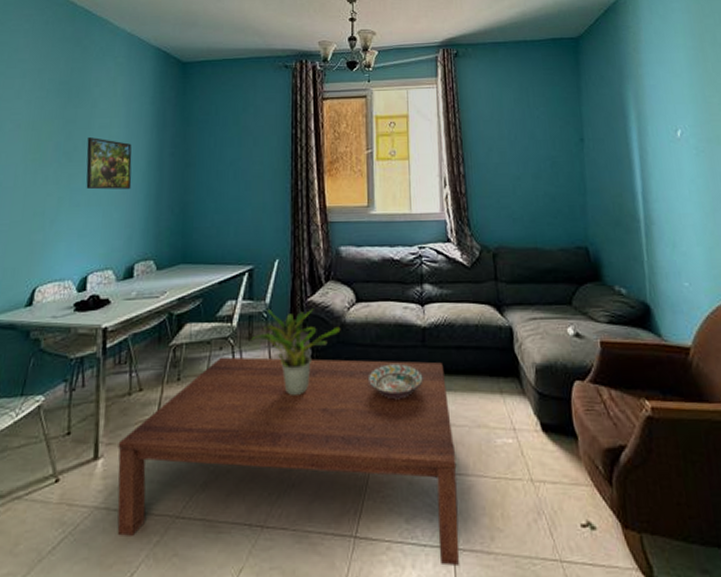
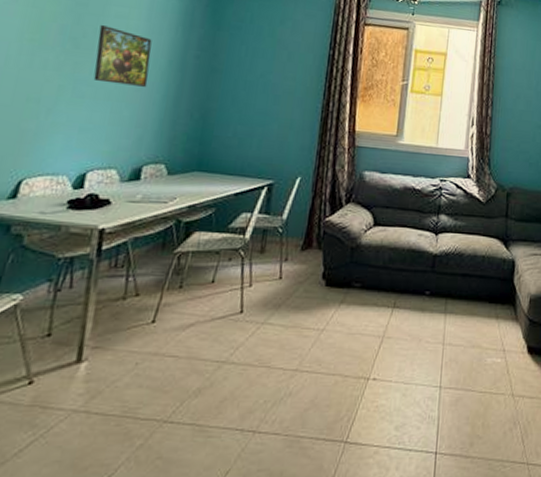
coffee table: present [117,356,460,567] -> none [96,268,449,469]
potted plant: present [251,308,341,397] -> none [263,224,356,311]
decorative bowl: present [367,364,423,400] -> none [375,286,429,319]

